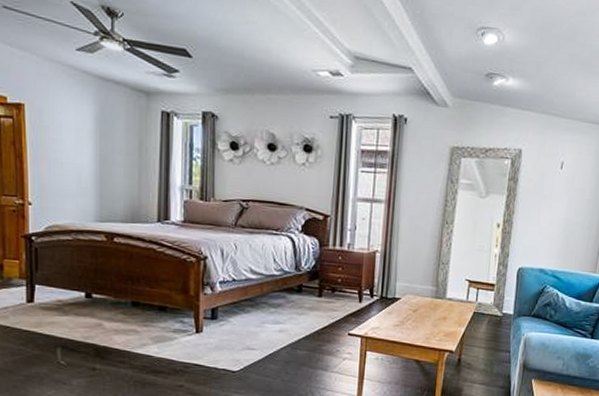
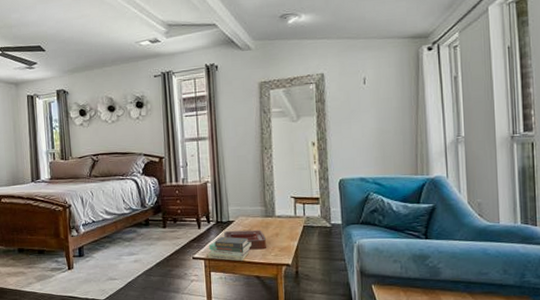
books: none [365,313,416,342] -> present [207,236,252,261]
decorative tray: none [387,309,433,333] -> present [224,230,267,250]

